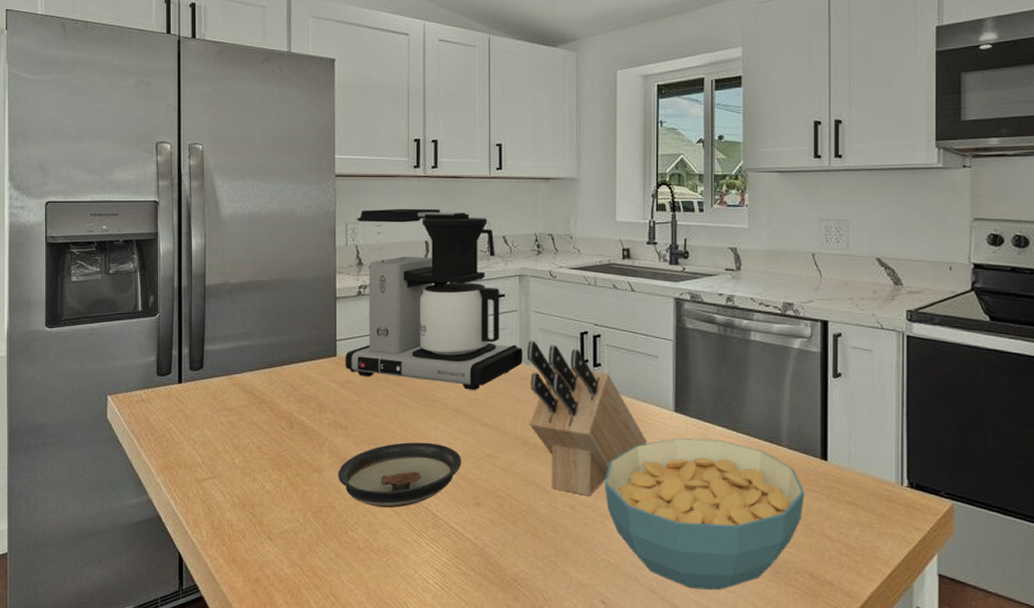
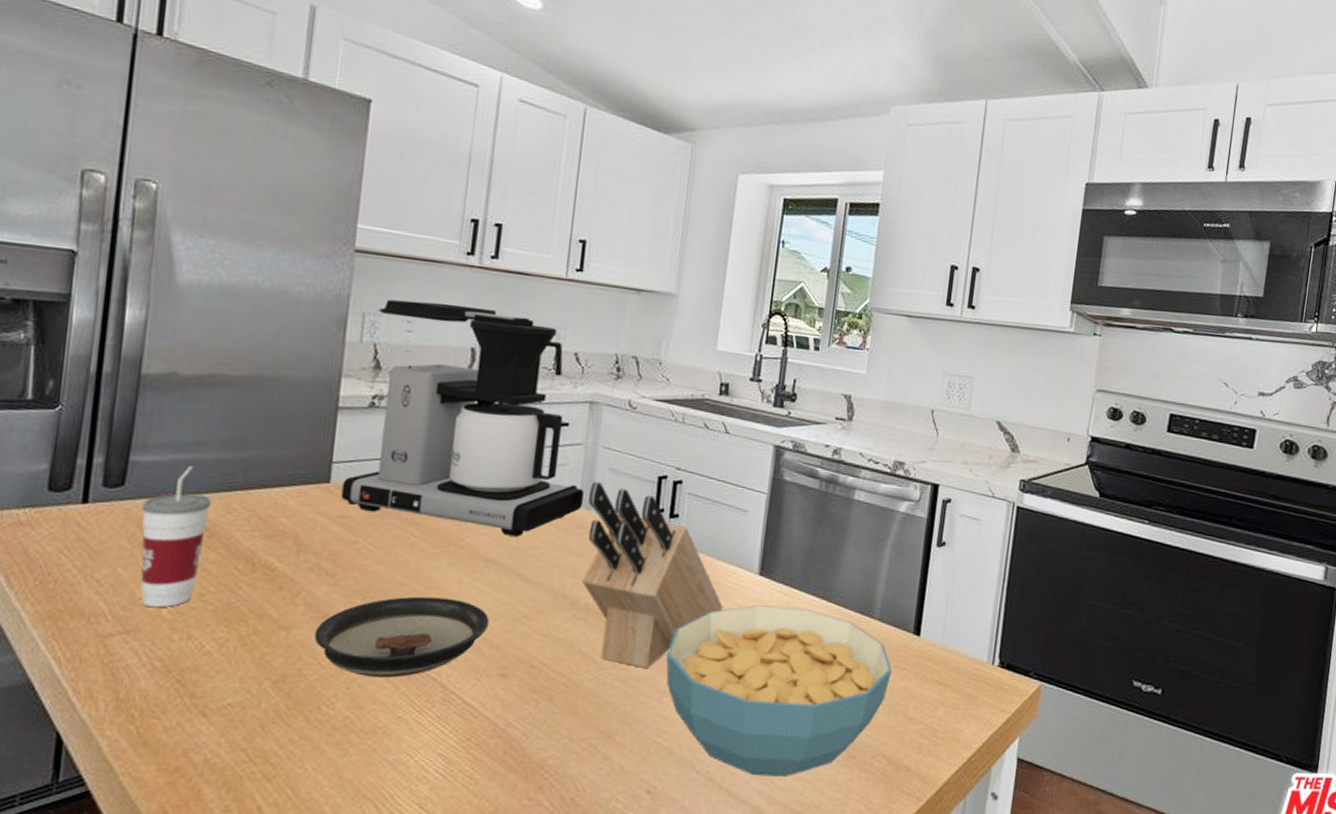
cup: none [216,351,260,458] -> present [140,466,212,608]

